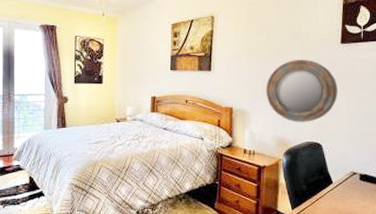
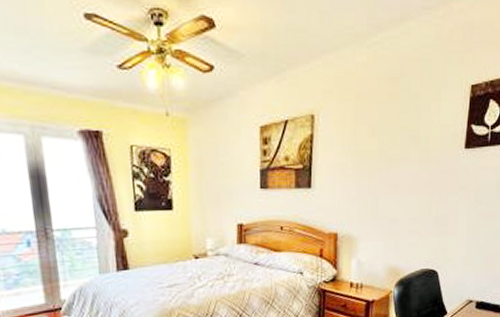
home mirror: present [266,60,338,122] -> none [377,170,458,247]

